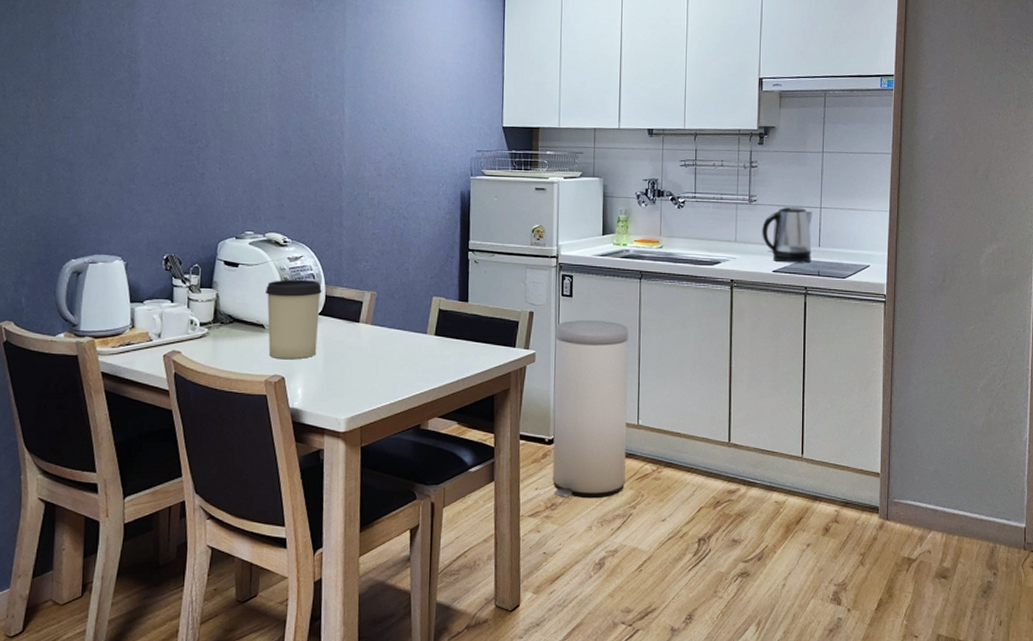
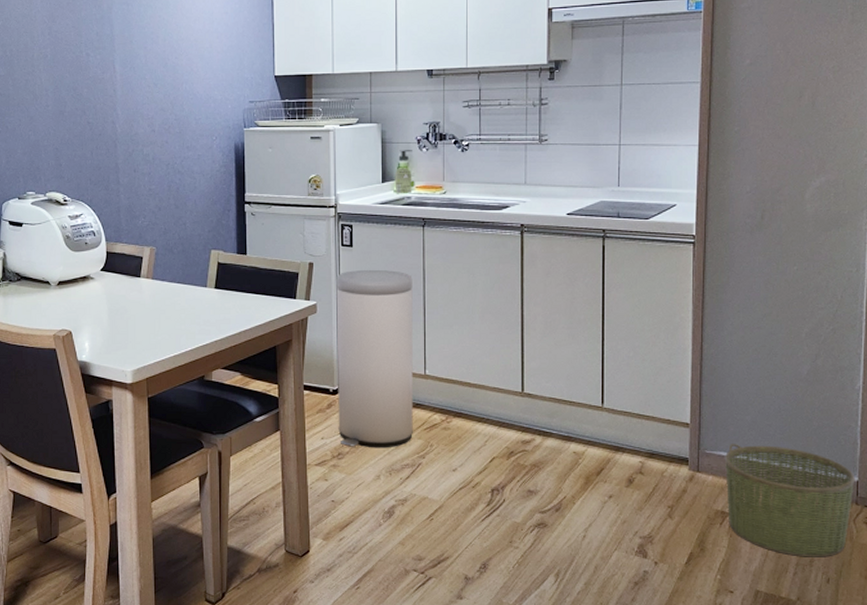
cup: present [266,279,322,360] -> none [49,236,103,315]
soap dispenser: none [614,204,634,247] -> present [394,150,415,194]
kettle: present [762,206,812,264] -> none [554,144,610,206]
basket: none [910,493,1023,601] -> present [724,444,856,557]

